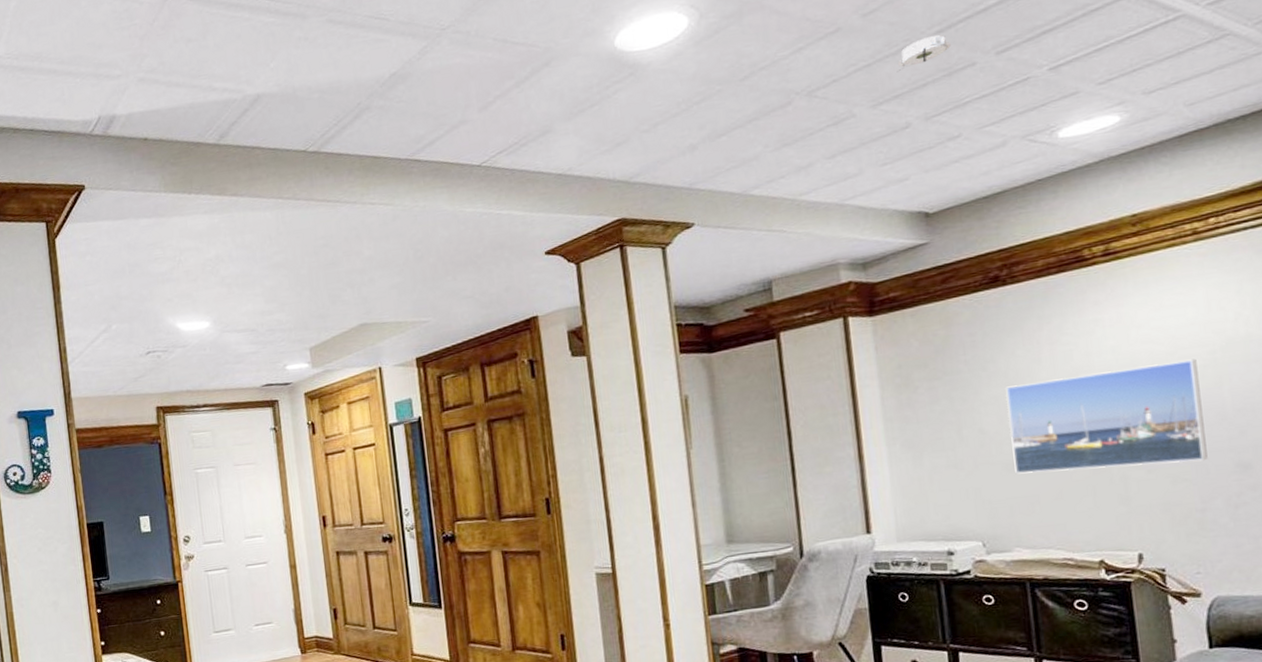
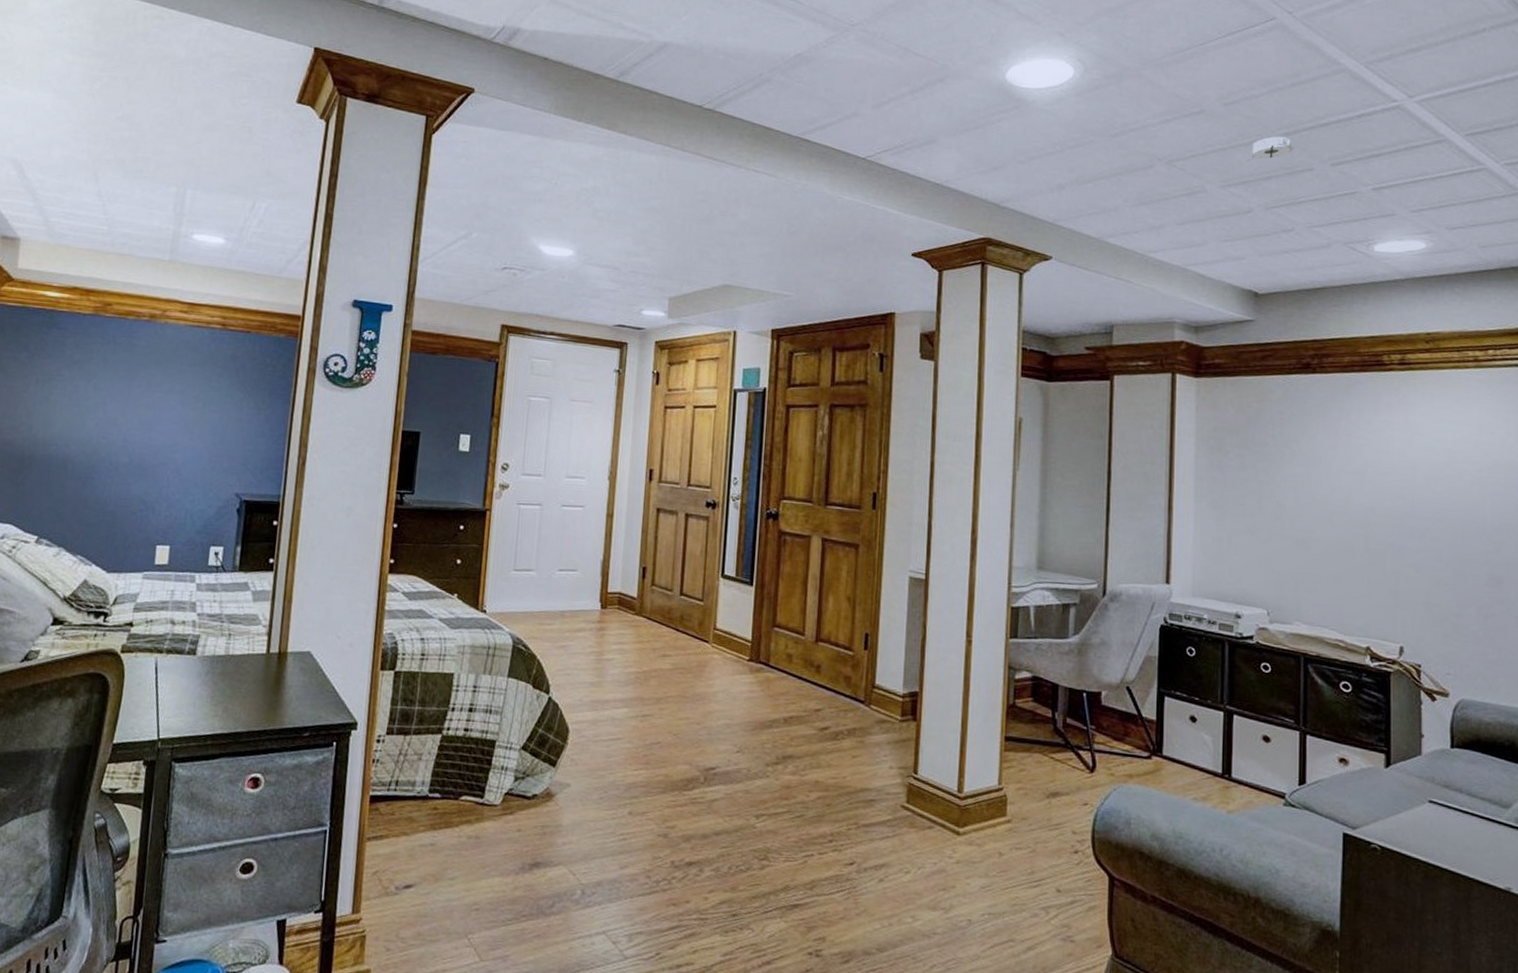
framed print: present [1005,359,1208,474] -> none [1303,467,1467,569]

